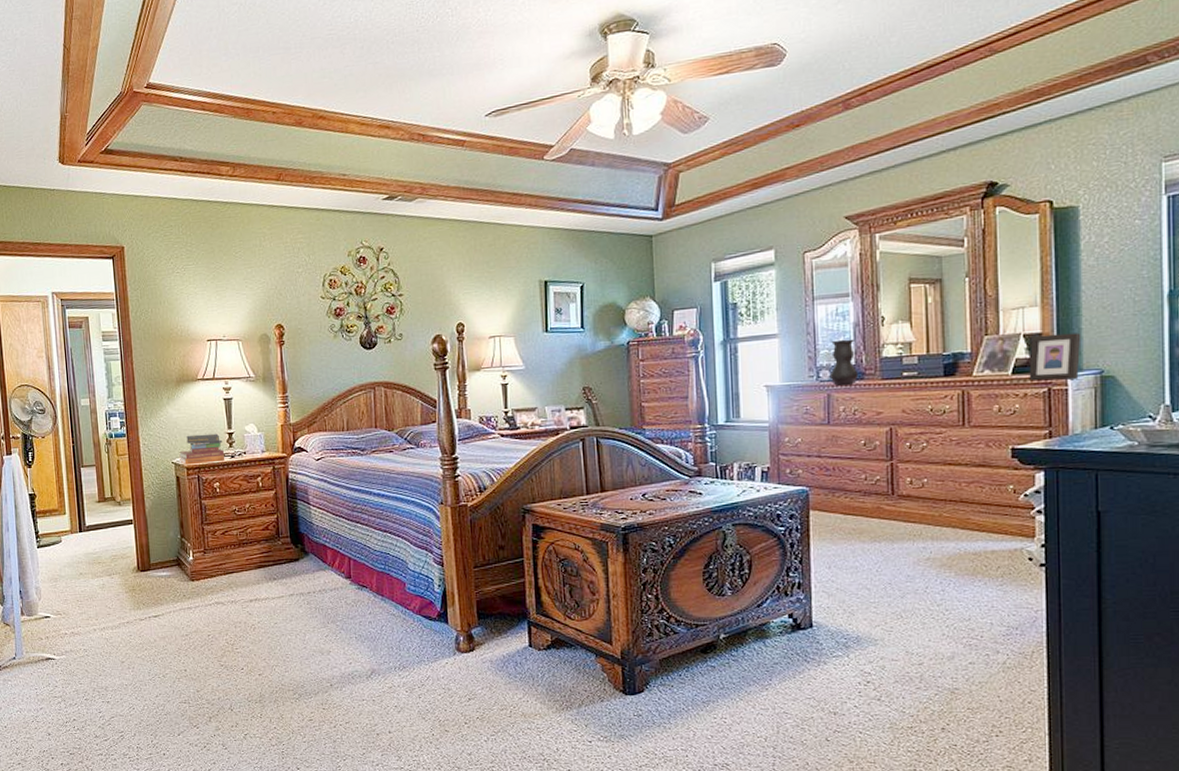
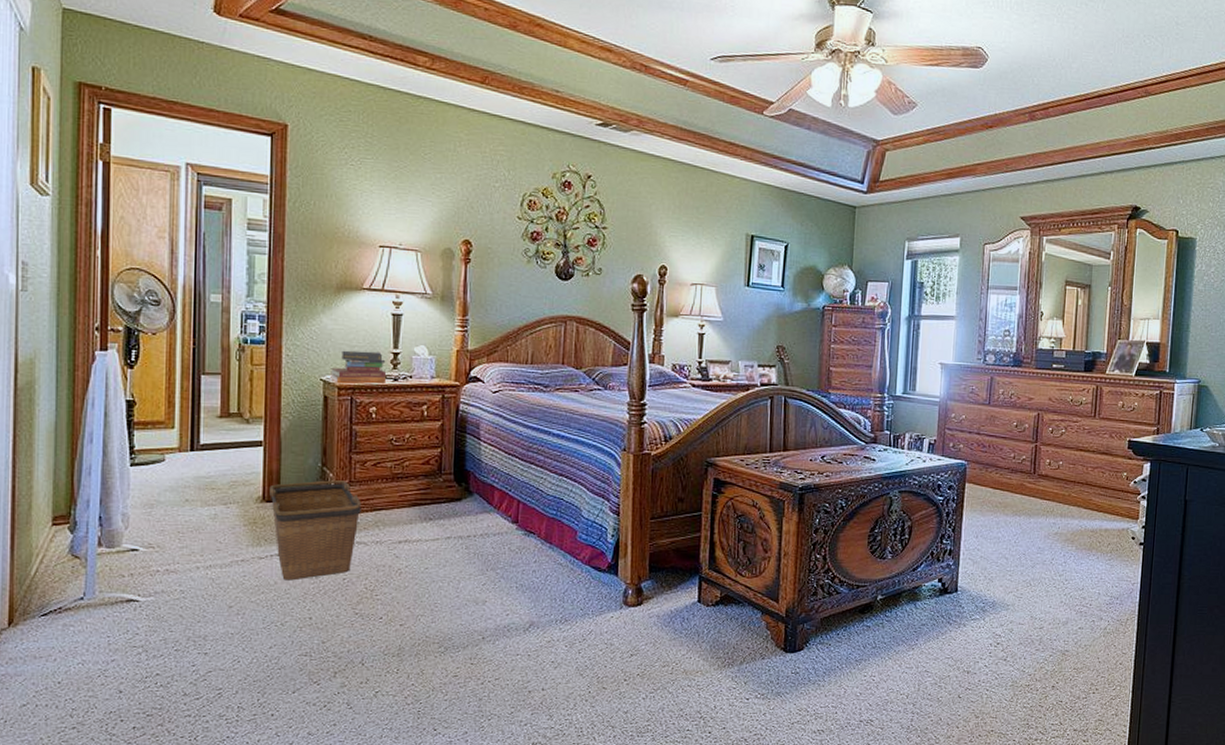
bicycle basket: none [142,549,217,638] -> present [269,480,362,581]
vase: present [829,339,859,387] -> none [994,328,1018,372]
picture frame: present [1029,332,1082,381] -> none [1147,344,1188,387]

